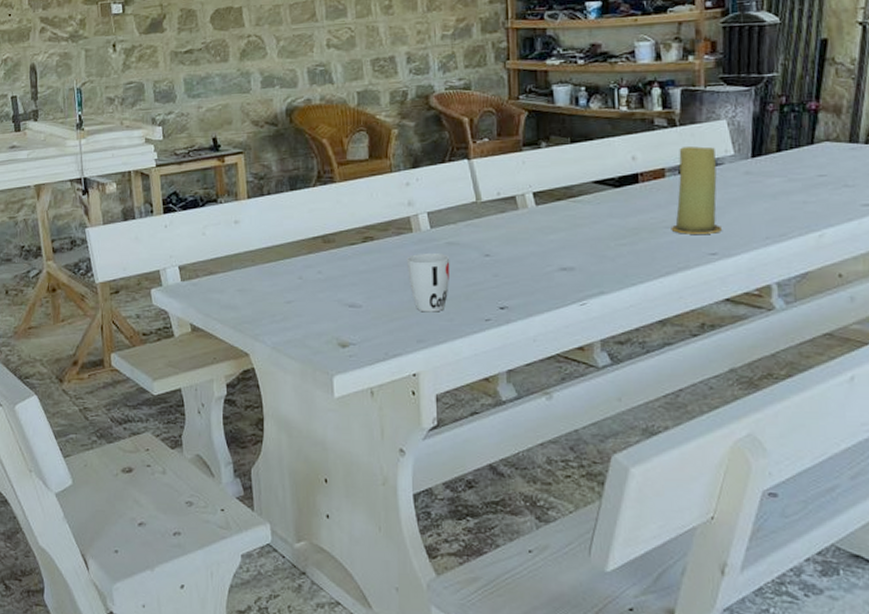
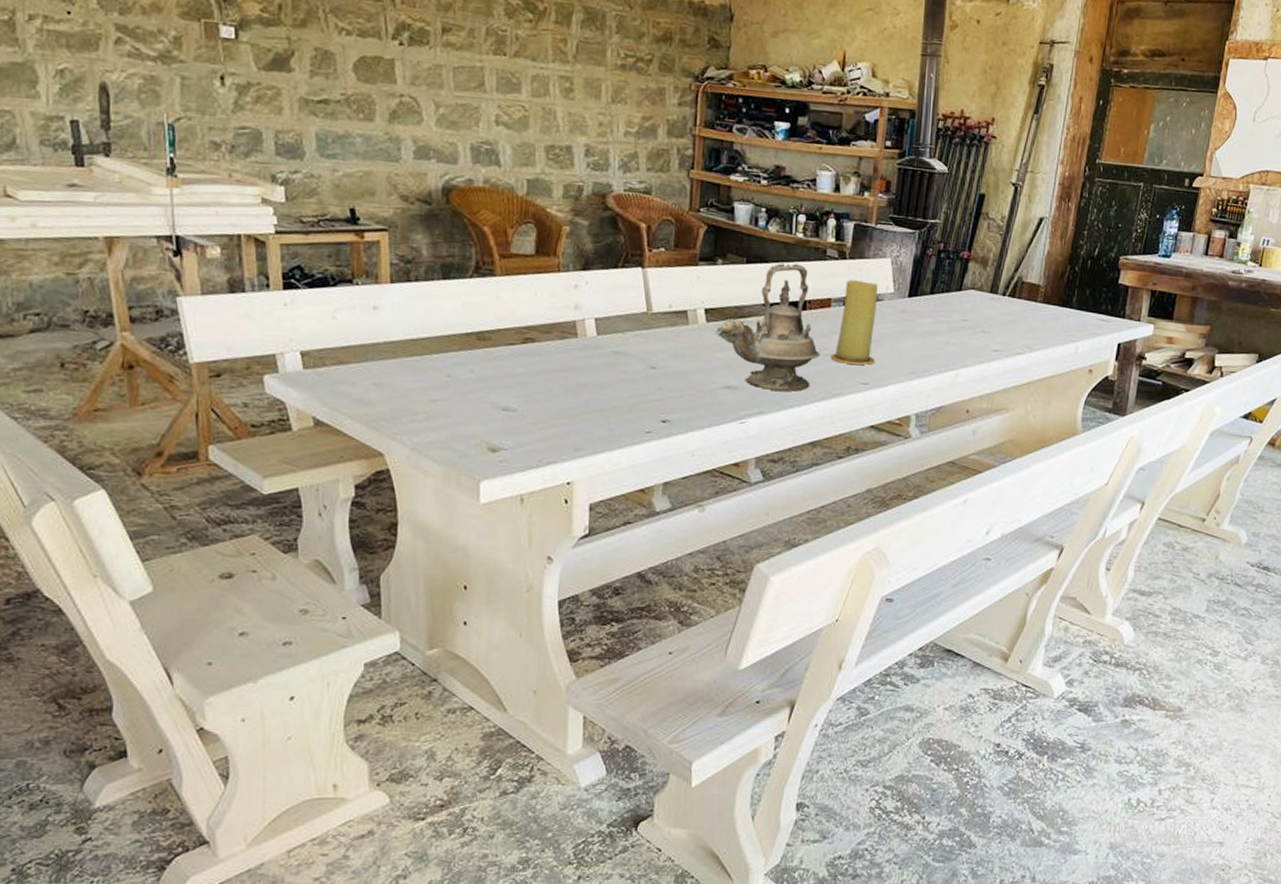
cup: present [406,254,450,312] -> none [568,360,615,422]
teapot: none [546,136,660,268] -> present [716,263,821,392]

